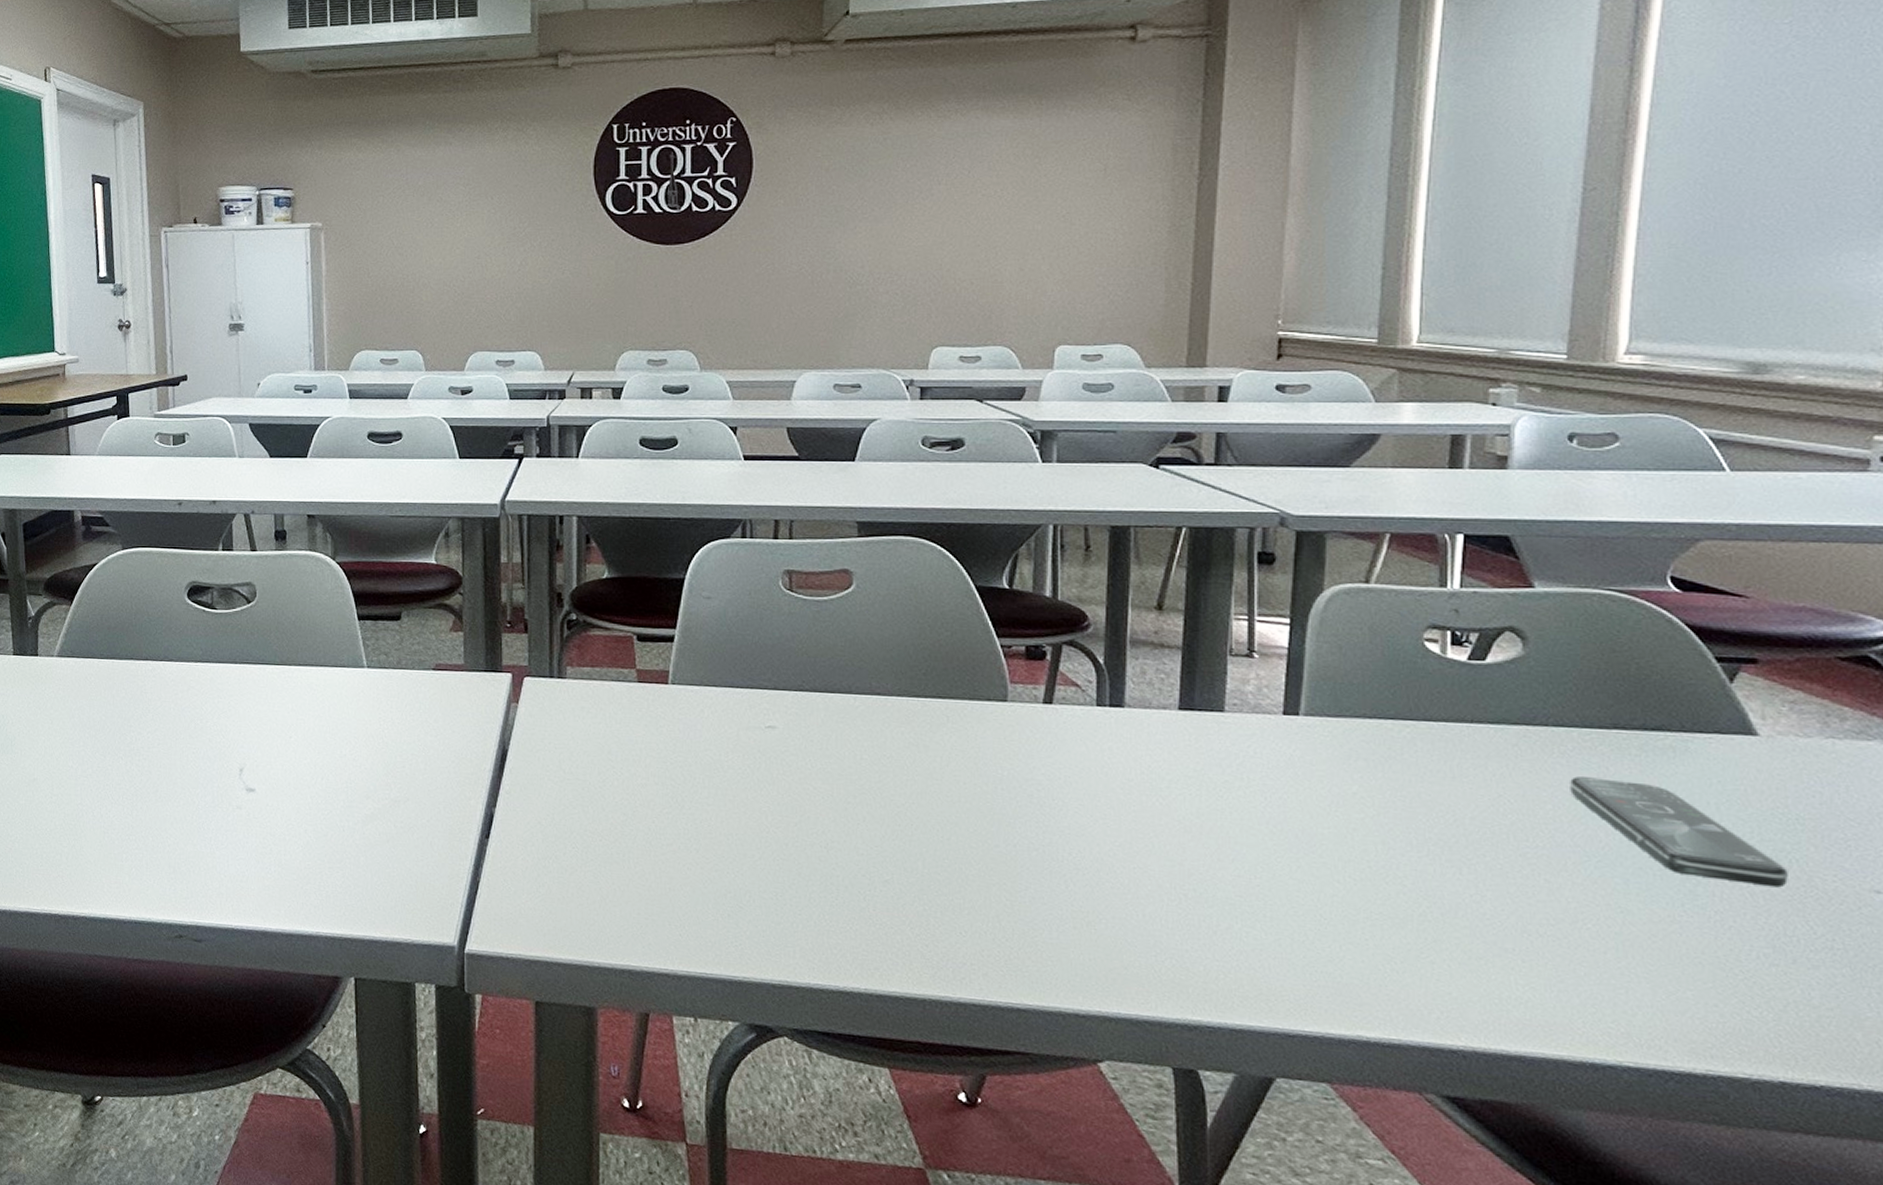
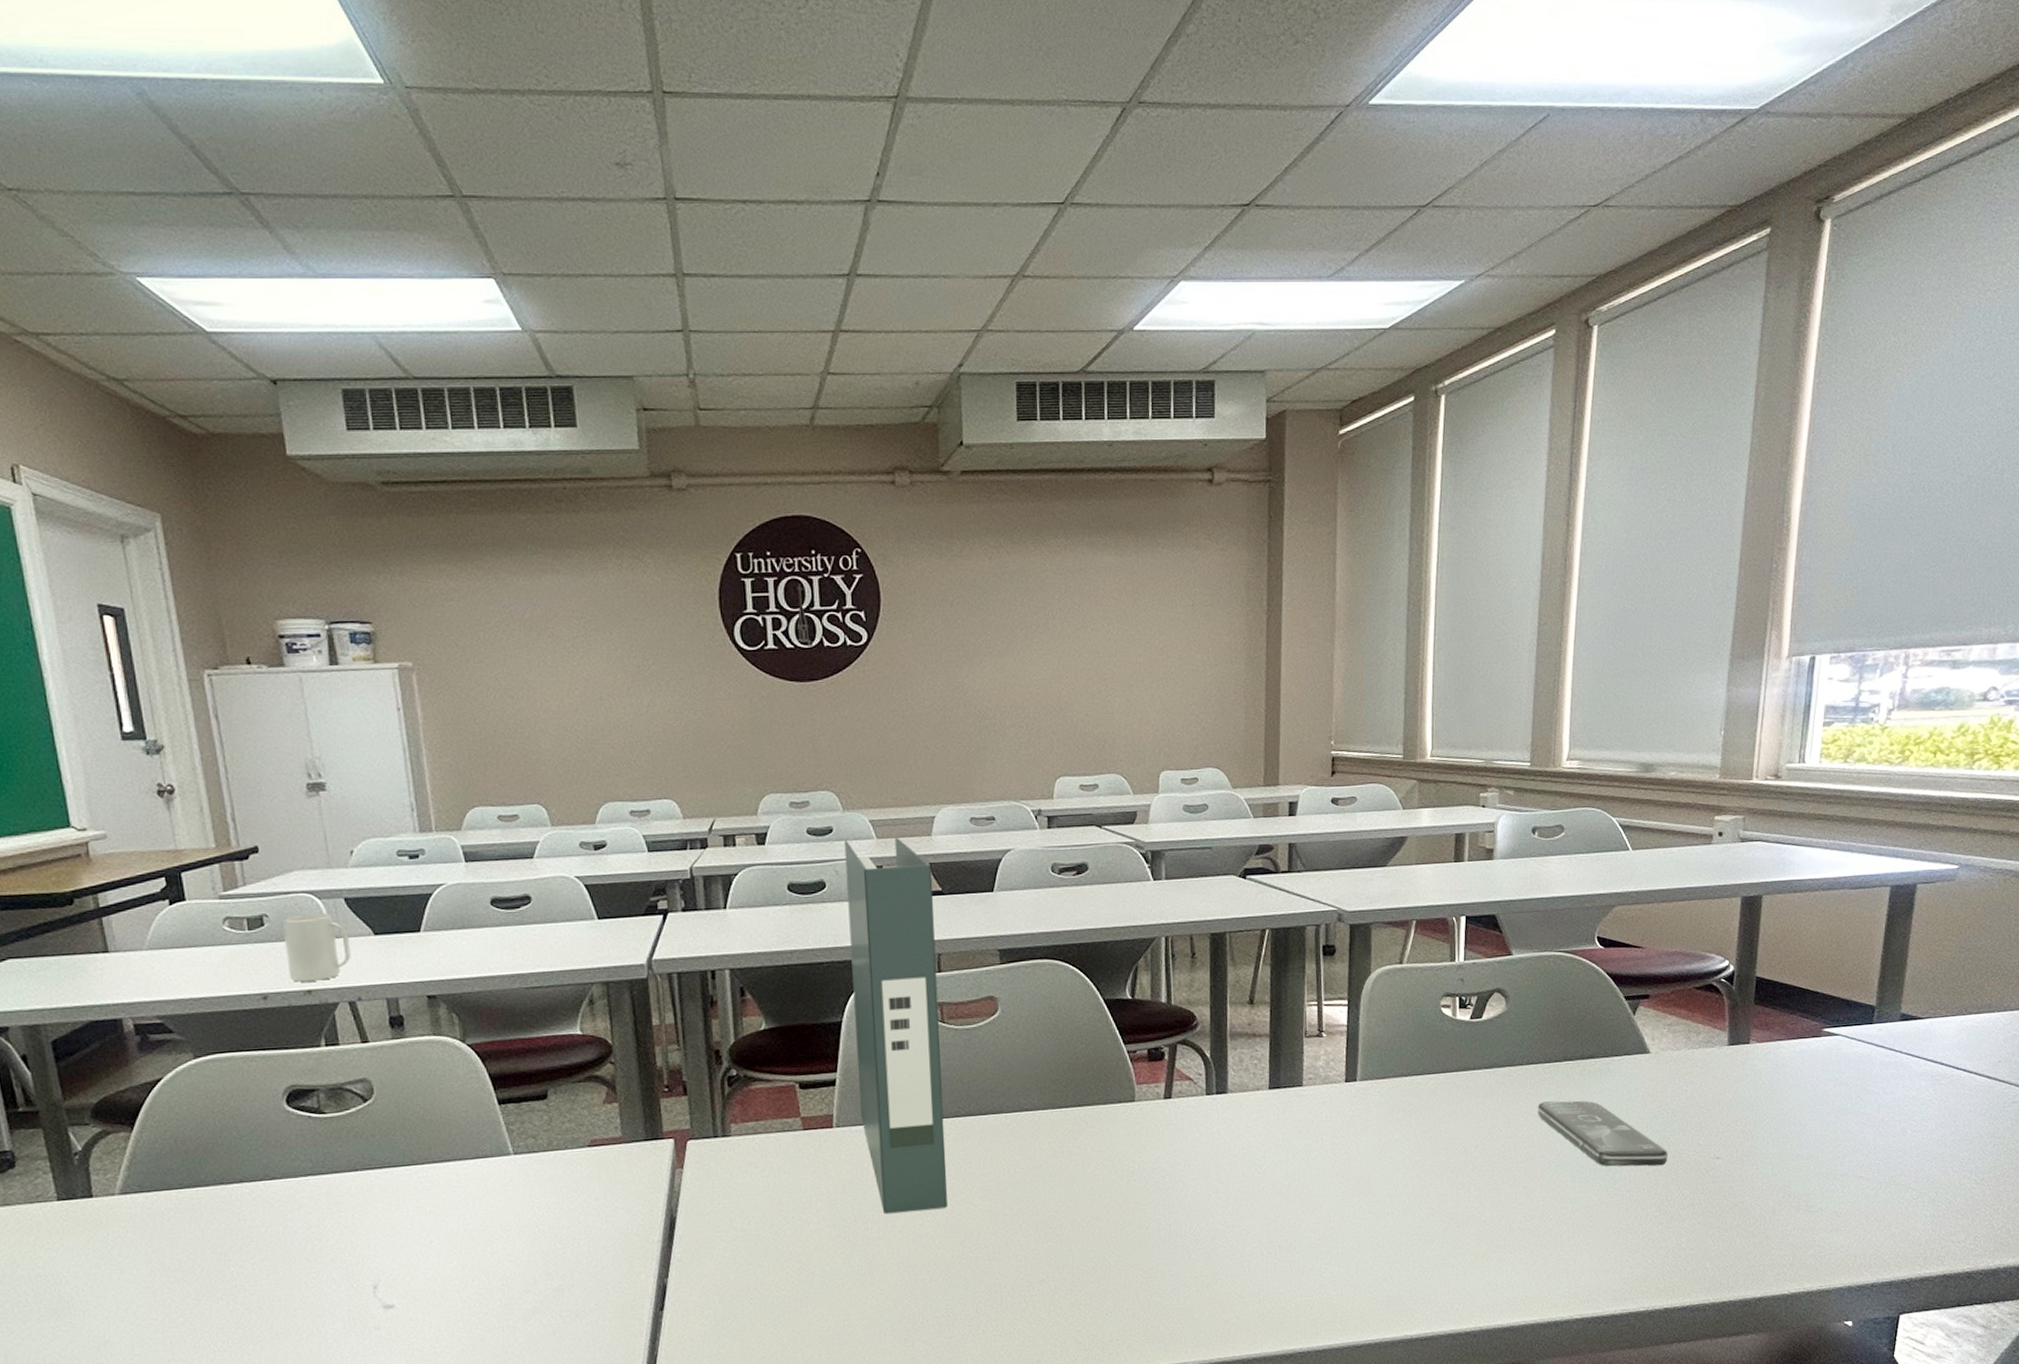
mug: none [198,435,250,493] -> present [281,913,351,982]
binder: none [698,399,789,784] -> present [844,837,948,1213]

